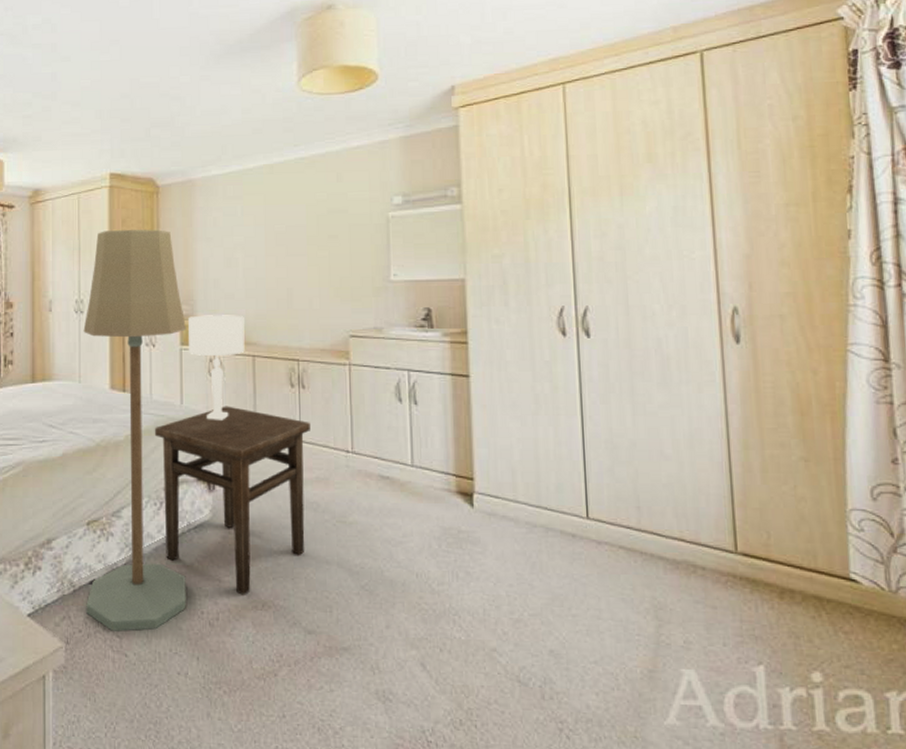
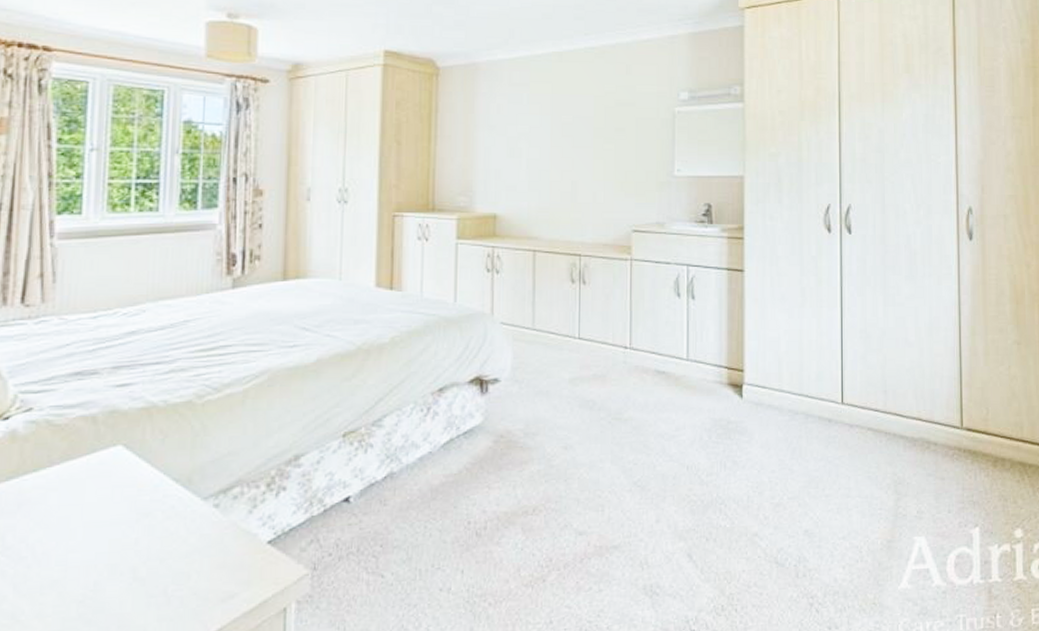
floor lamp: present [83,229,186,631] -> none [338,112,463,551]
side table: present [154,406,310,595] -> none [423,303,590,501]
table lamp: present [188,315,245,420] -> none [465,207,526,319]

